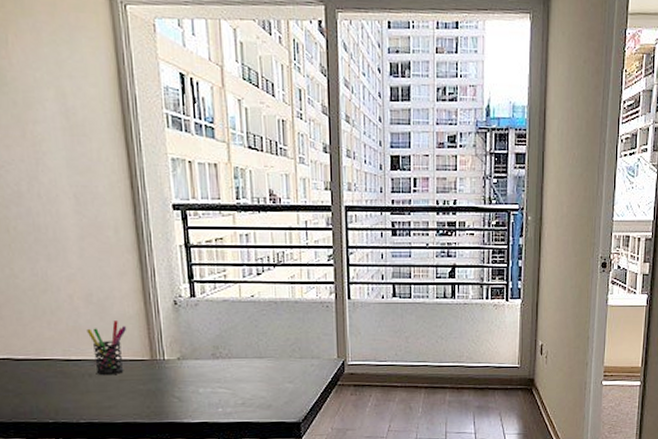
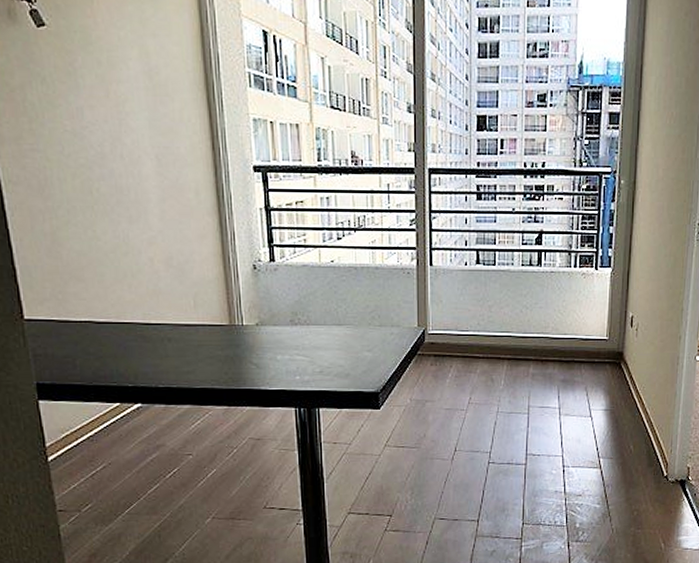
pen holder: present [86,321,126,376] -> none [166,285,205,340]

